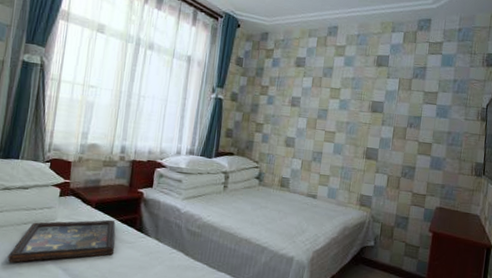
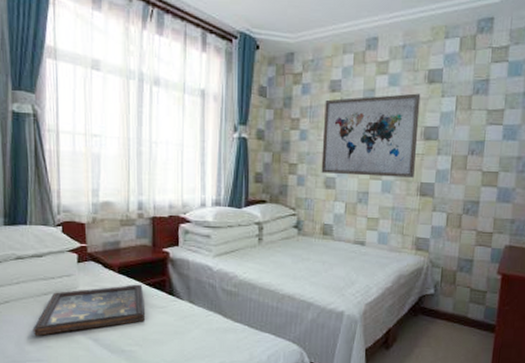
wall art: none [283,72,370,143] -> present [321,93,421,178]

